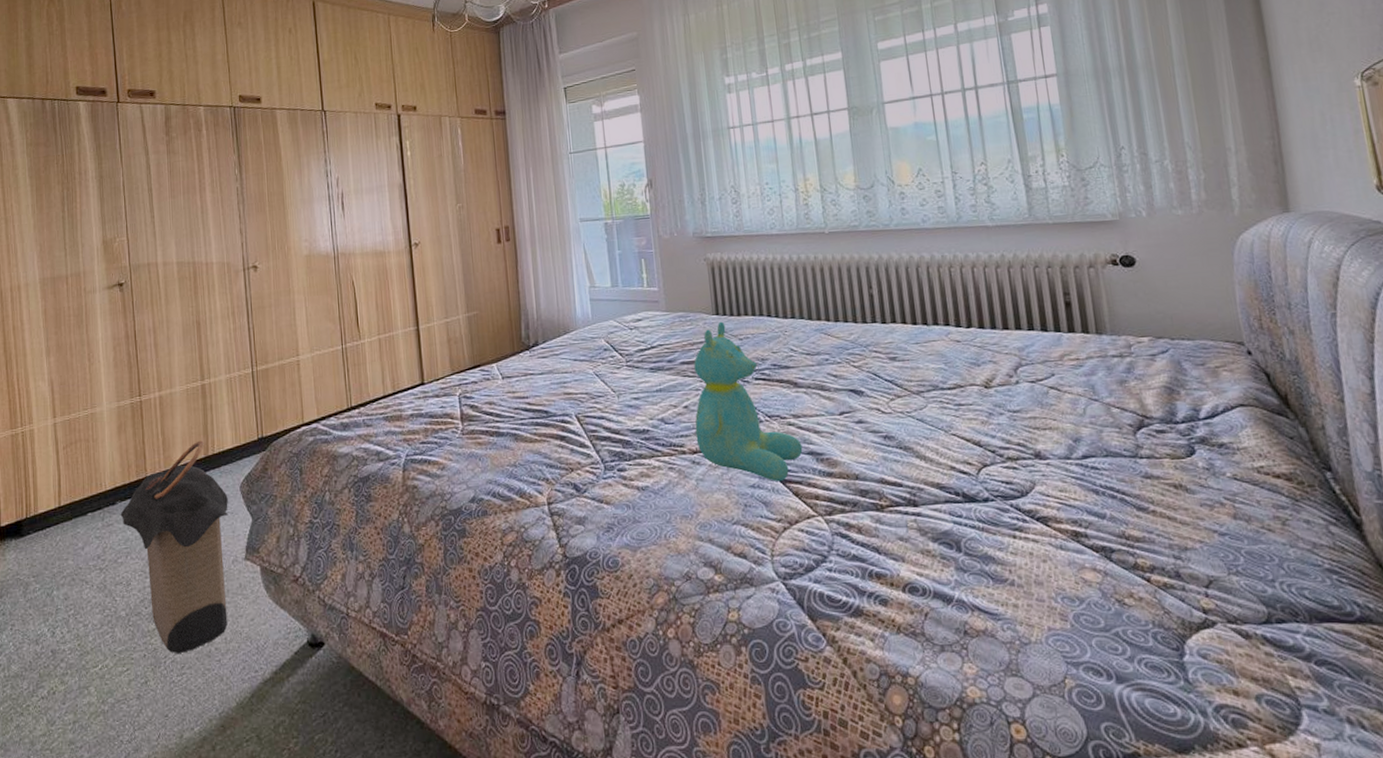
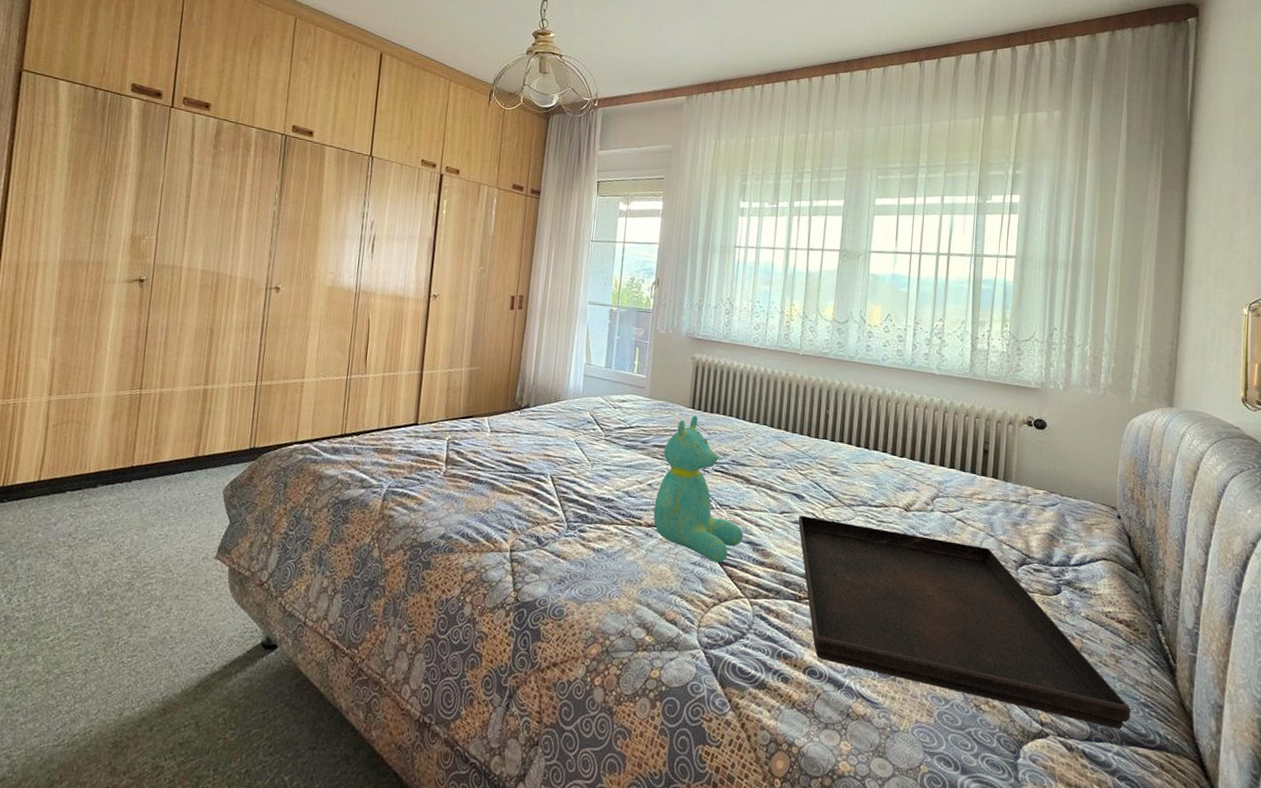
laundry hamper: present [120,440,229,654] -> none [99,441,210,637]
serving tray: none [861,412,1316,605] -> present [798,515,1131,730]

